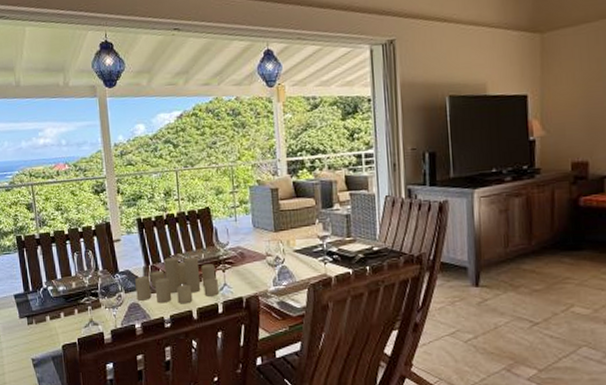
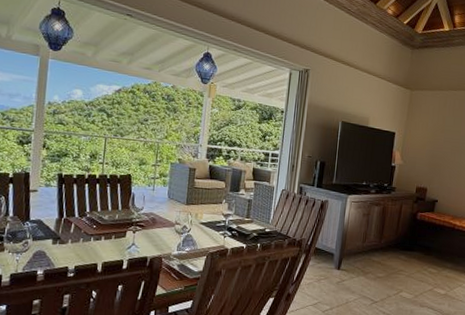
candle: present [135,256,219,304] -> none [44,213,127,257]

